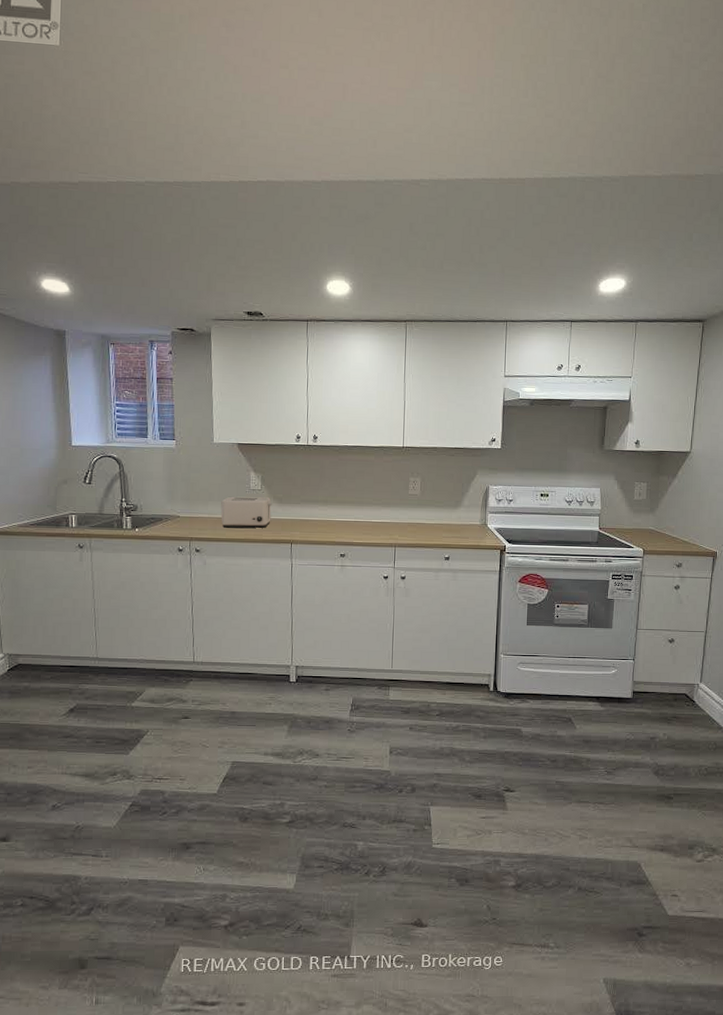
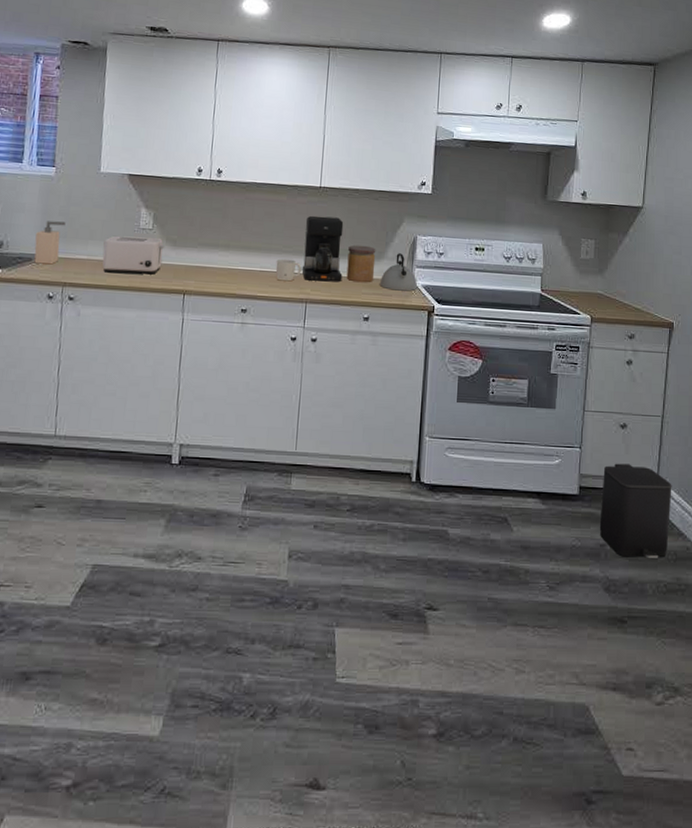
soap dispenser: none [164,486,188,523] -> present [34,221,66,265]
mug: none [368,510,390,529] -> present [275,259,302,282]
coffee maker: none [390,472,425,528] -> present [301,216,344,282]
jar: none [429,496,454,528] -> present [346,245,376,283]
kettle: none [457,501,491,534] -> present [379,253,418,292]
pedal bin: none [650,671,713,748] -> present [599,463,672,559]

